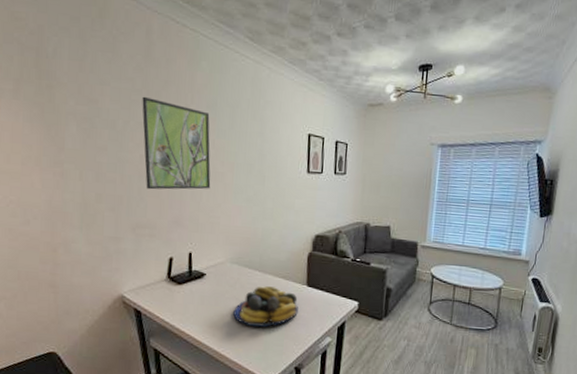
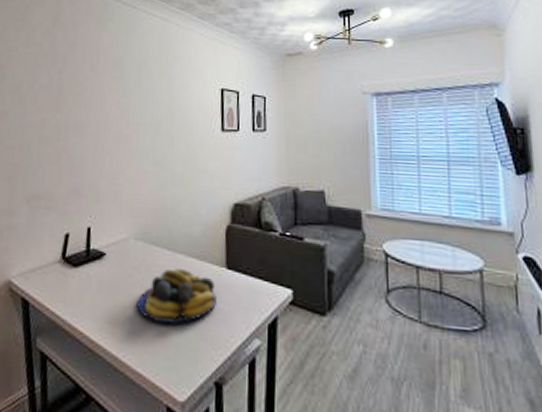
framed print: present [142,96,211,190] -> none [45,59,116,156]

